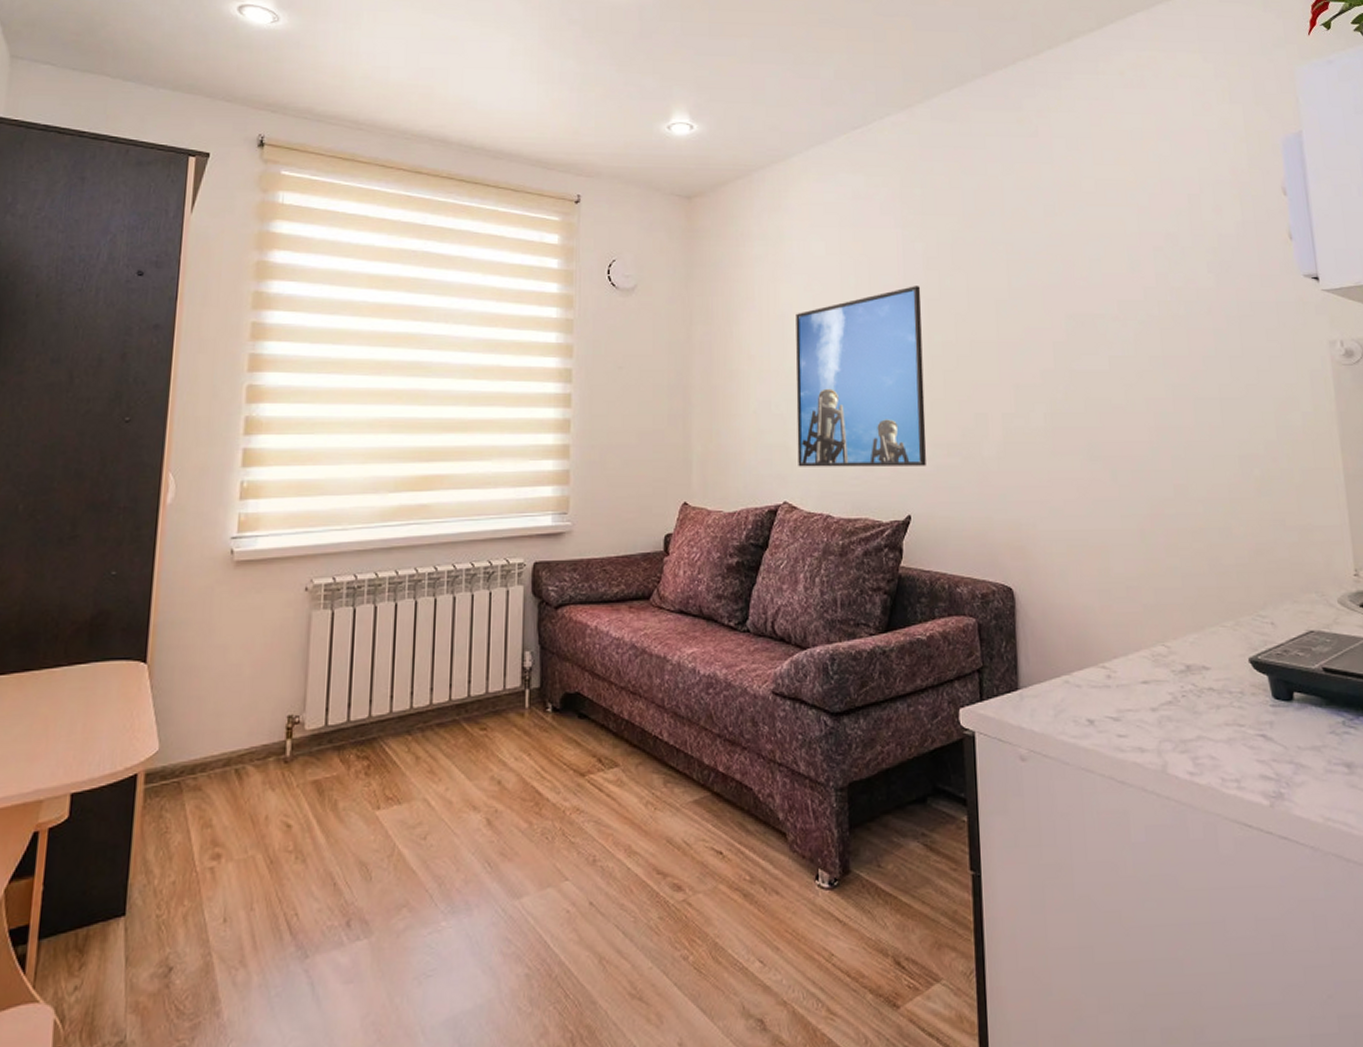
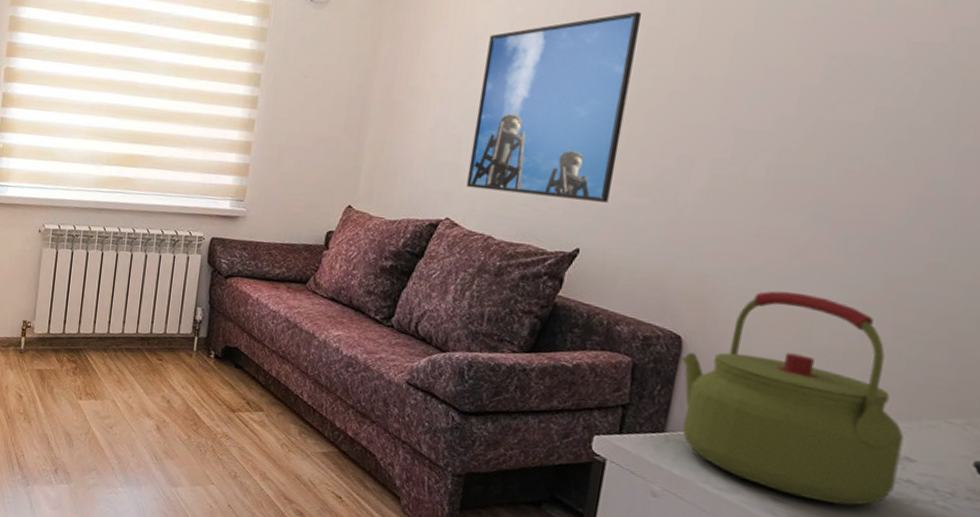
kettle: none [1017,528,1202,727] -> present [682,290,905,506]

